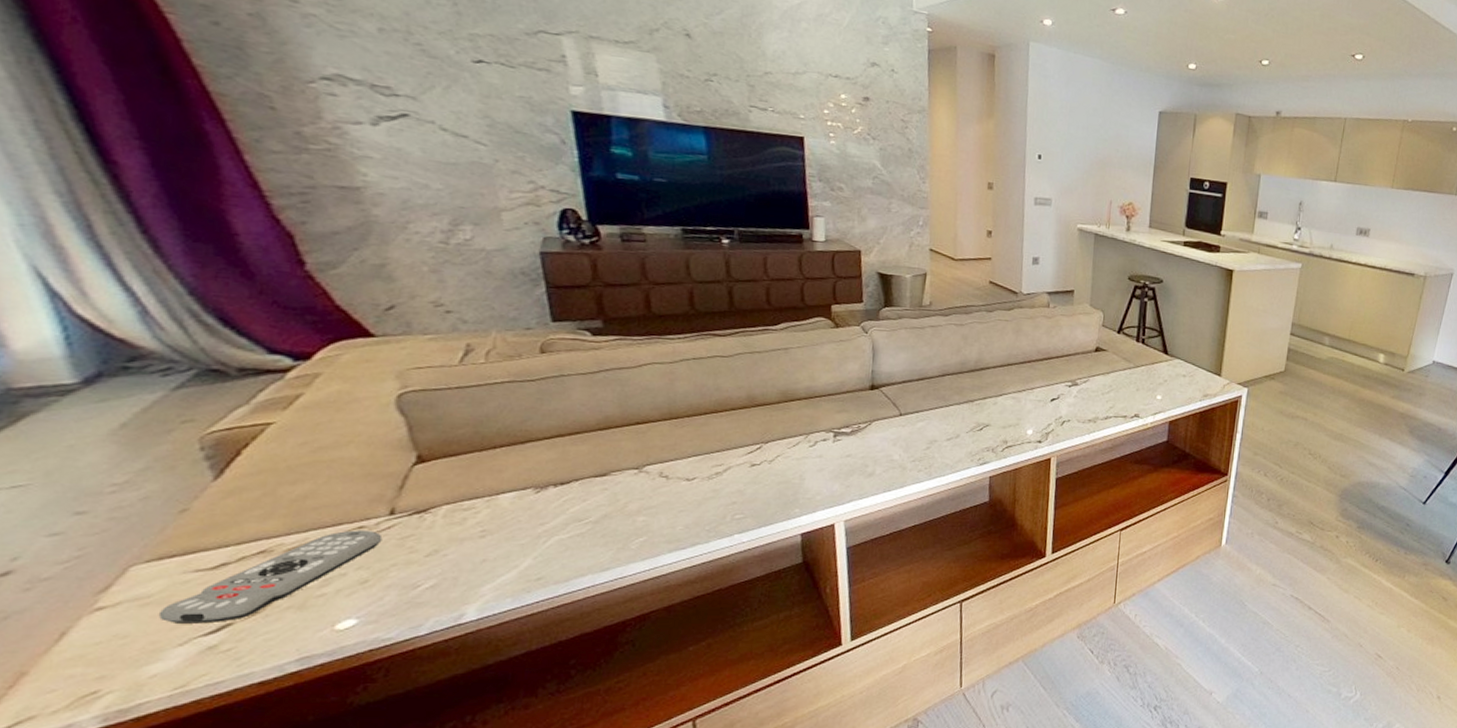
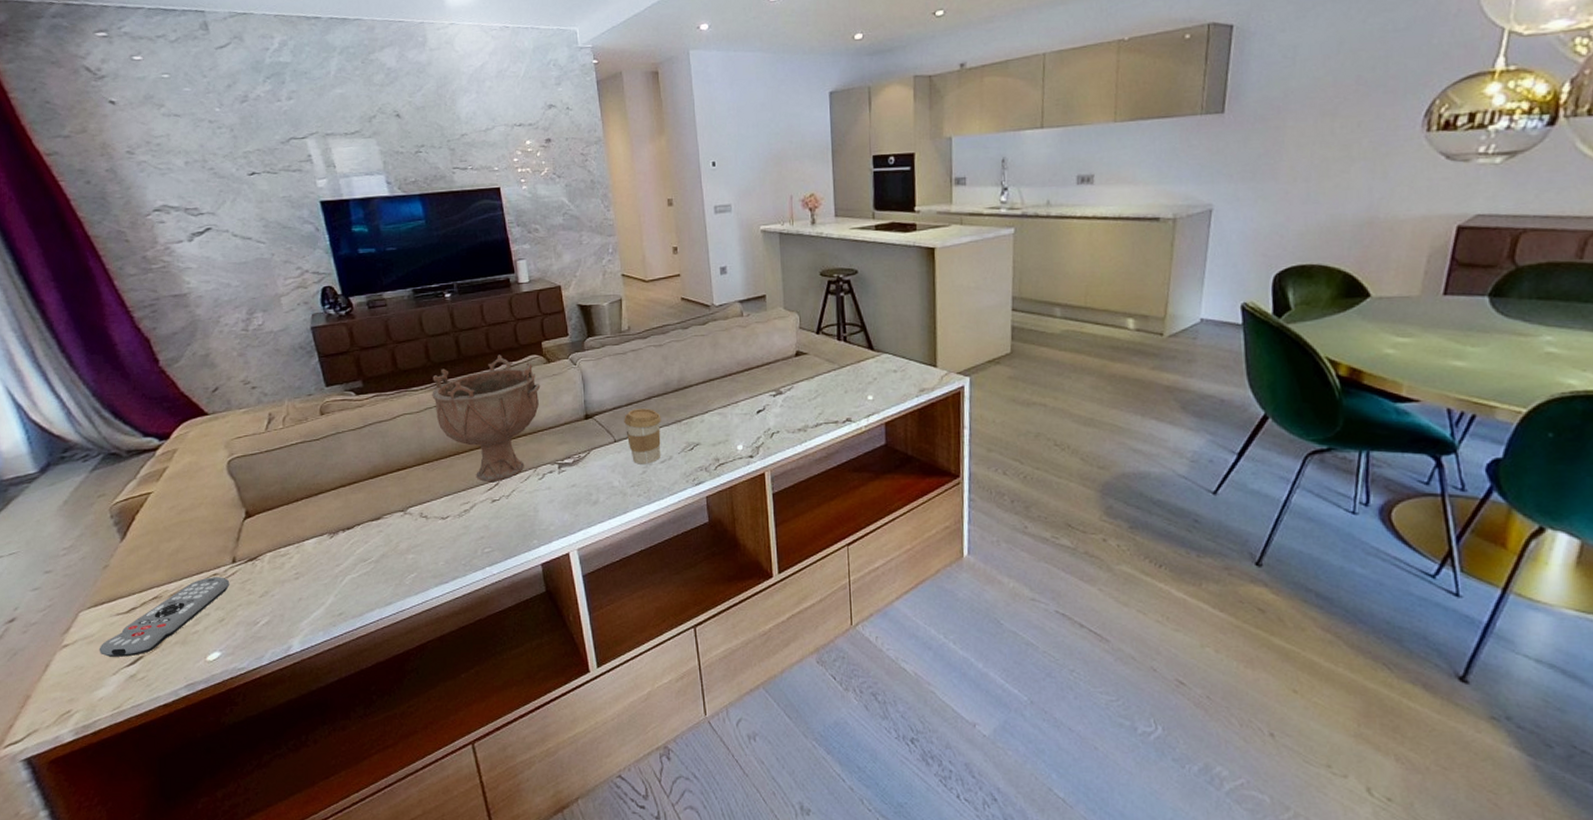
decorative bowl: none [691,312,824,445] -> present [432,354,541,482]
coffee cup: none [913,384,953,441] -> present [624,408,661,464]

